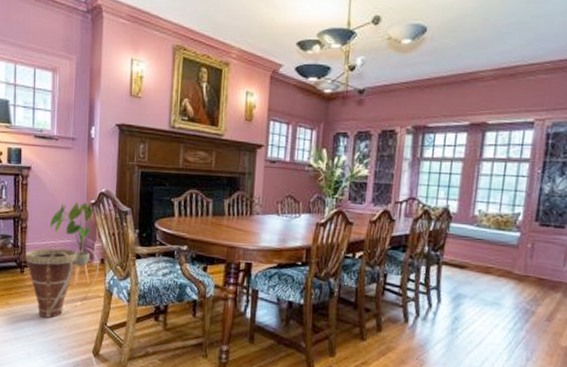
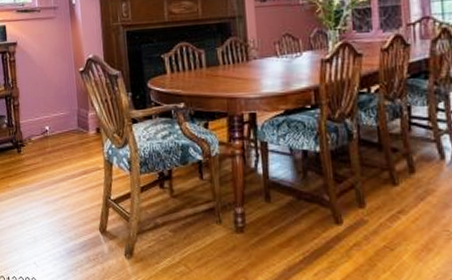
basket: present [25,247,99,318] -> none [20,117,96,197]
house plant: present [50,202,93,286] -> none [41,71,88,160]

